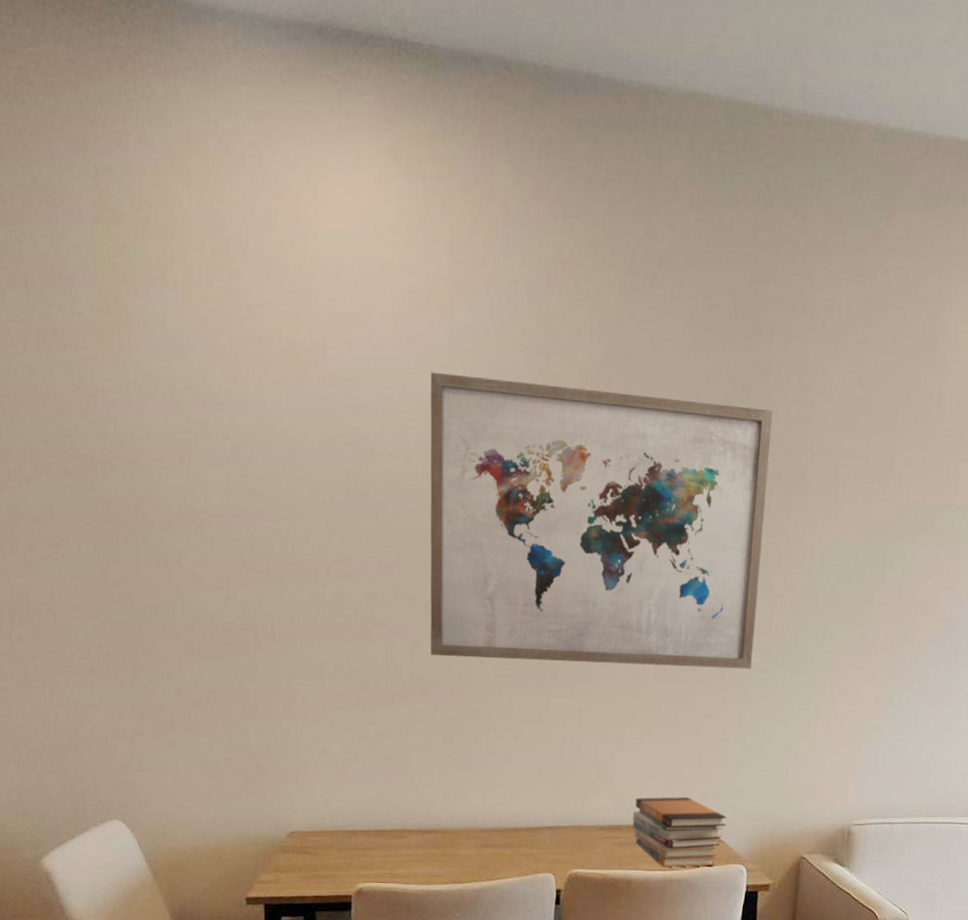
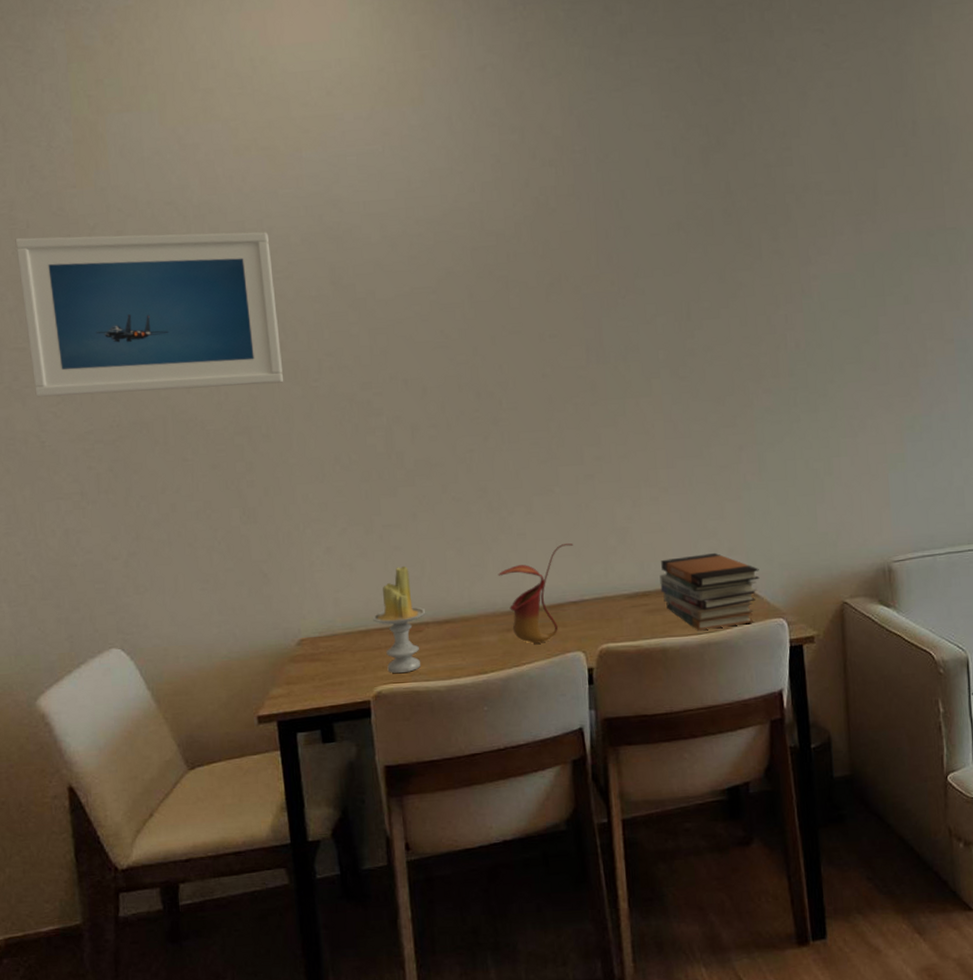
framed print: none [34,406,292,584] -> present [15,232,284,397]
candle: none [359,774,411,874] -> present [372,565,426,674]
wall art: present [430,372,773,670] -> none [407,157,764,438]
pitcher plant: none [481,772,556,862] -> present [498,543,574,644]

